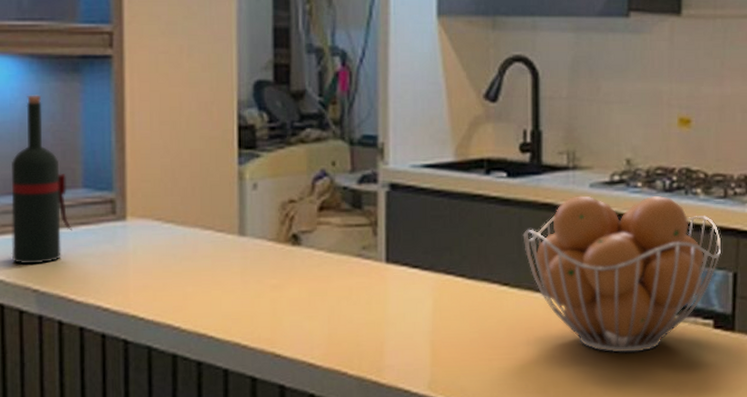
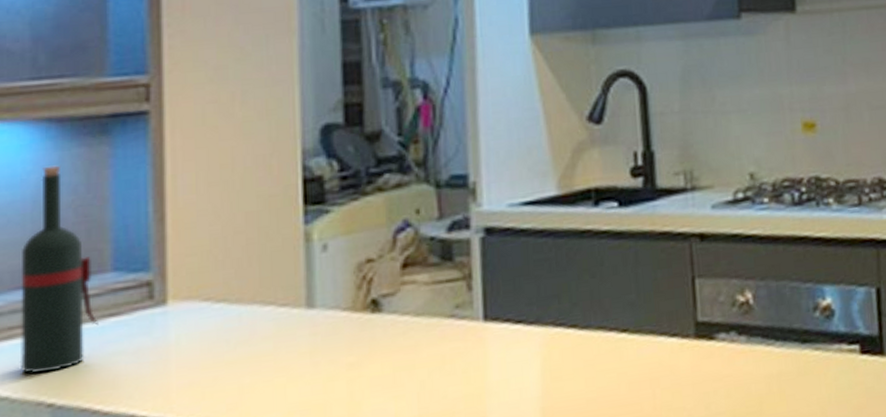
fruit basket: present [522,195,722,353] -> none [640,210,862,397]

